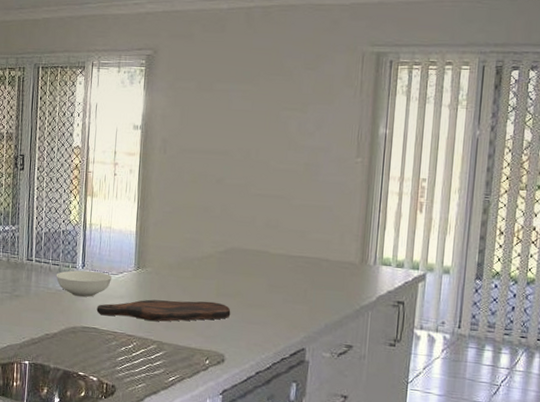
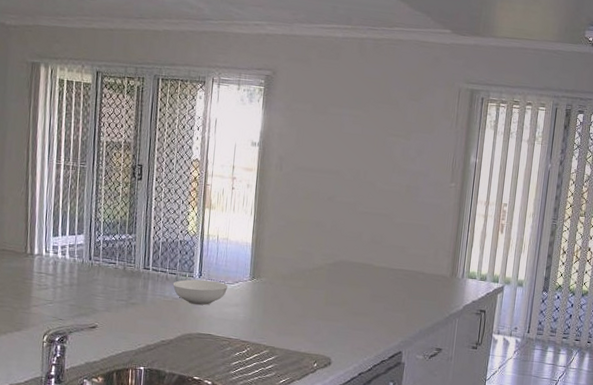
cutting board: present [96,299,231,322] -> none [212,307,338,329]

